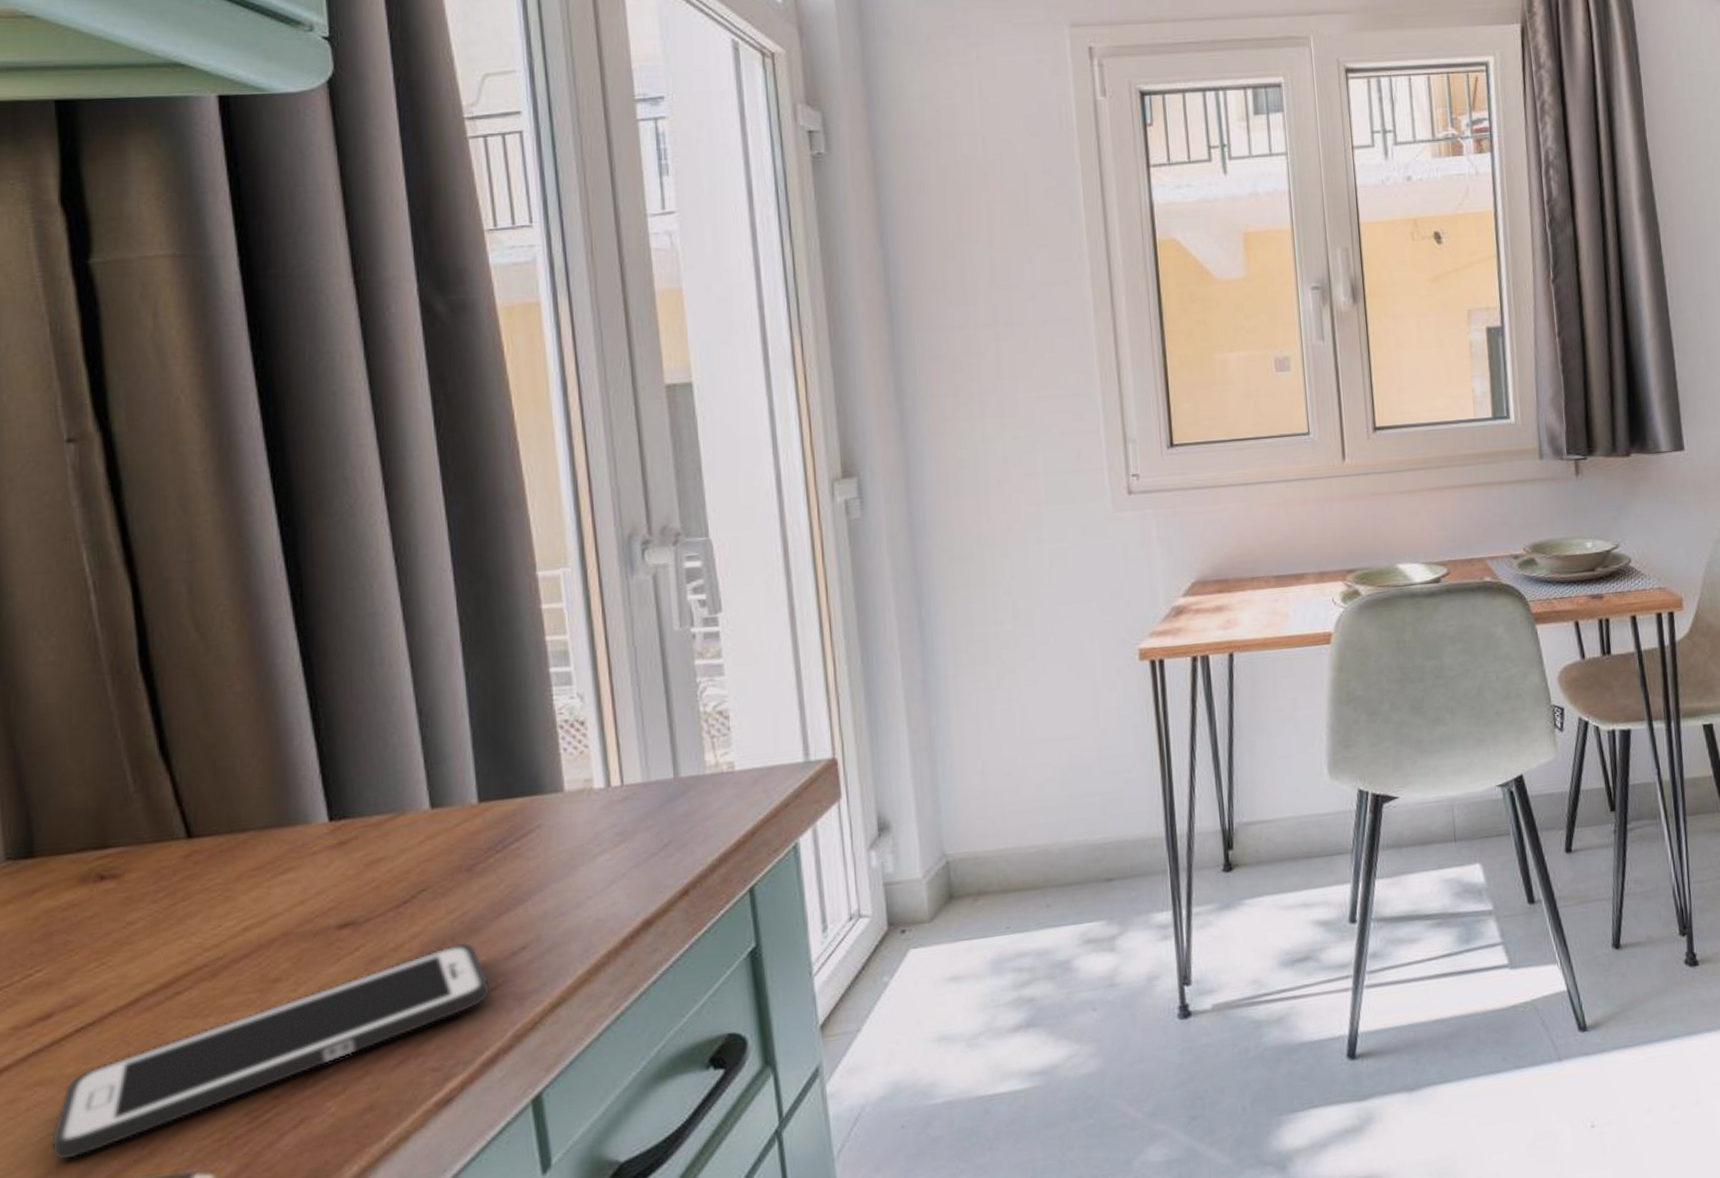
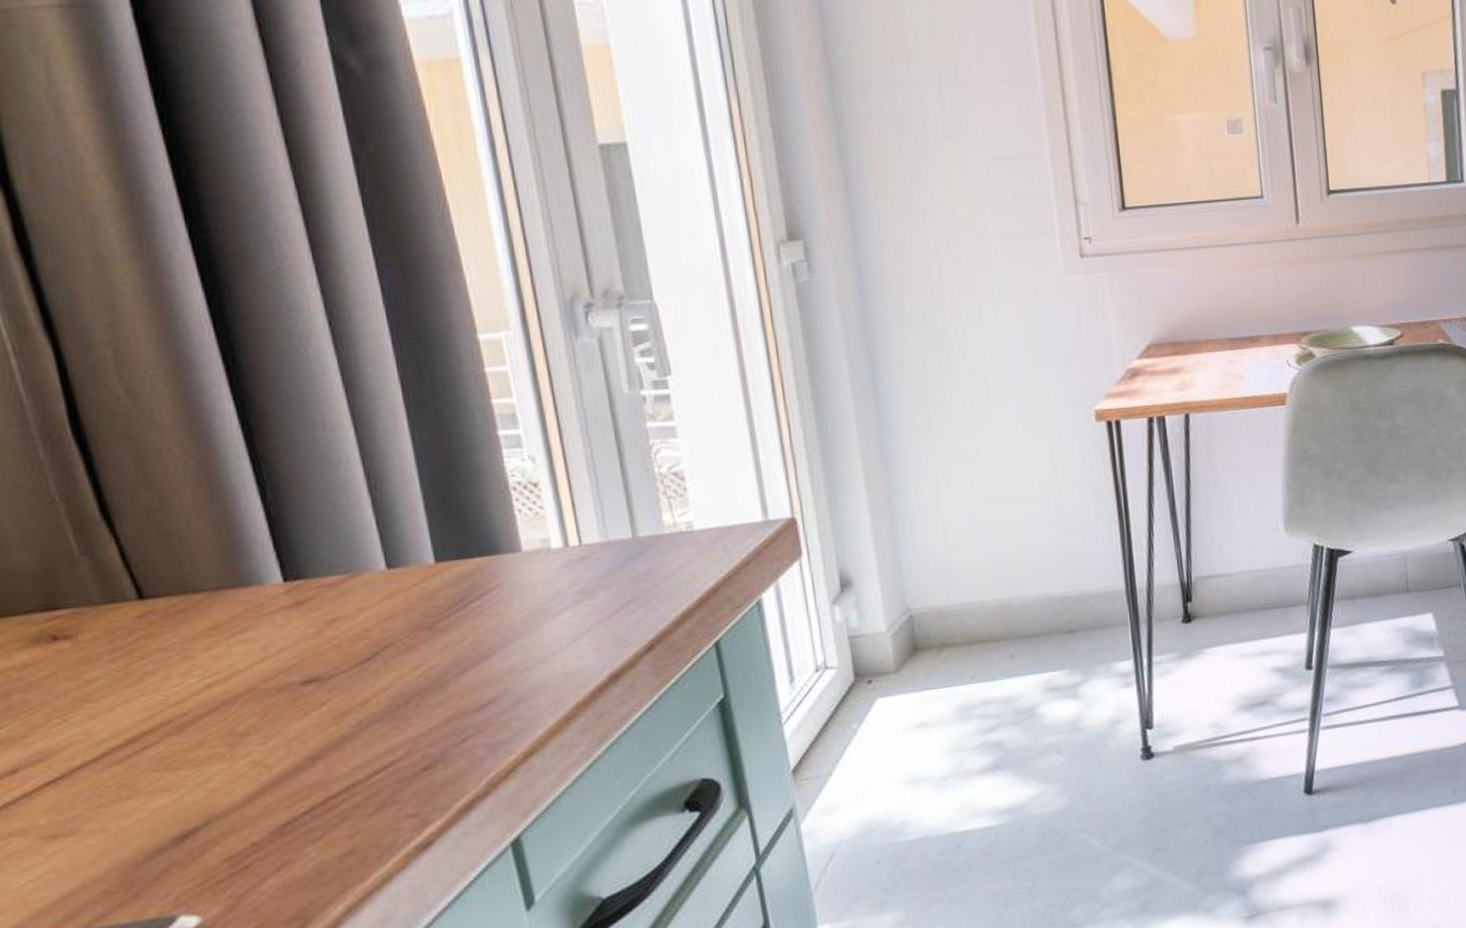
cell phone: present [51,942,491,1160] -> none [31,696,462,905]

